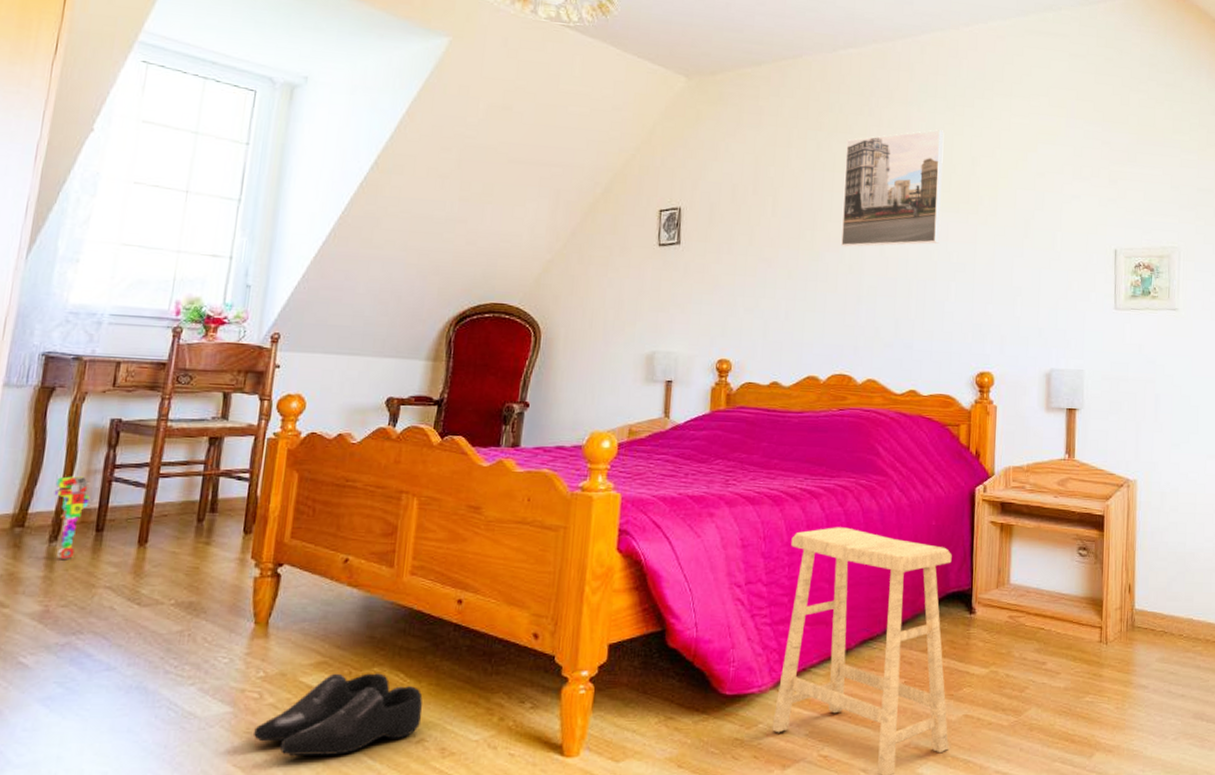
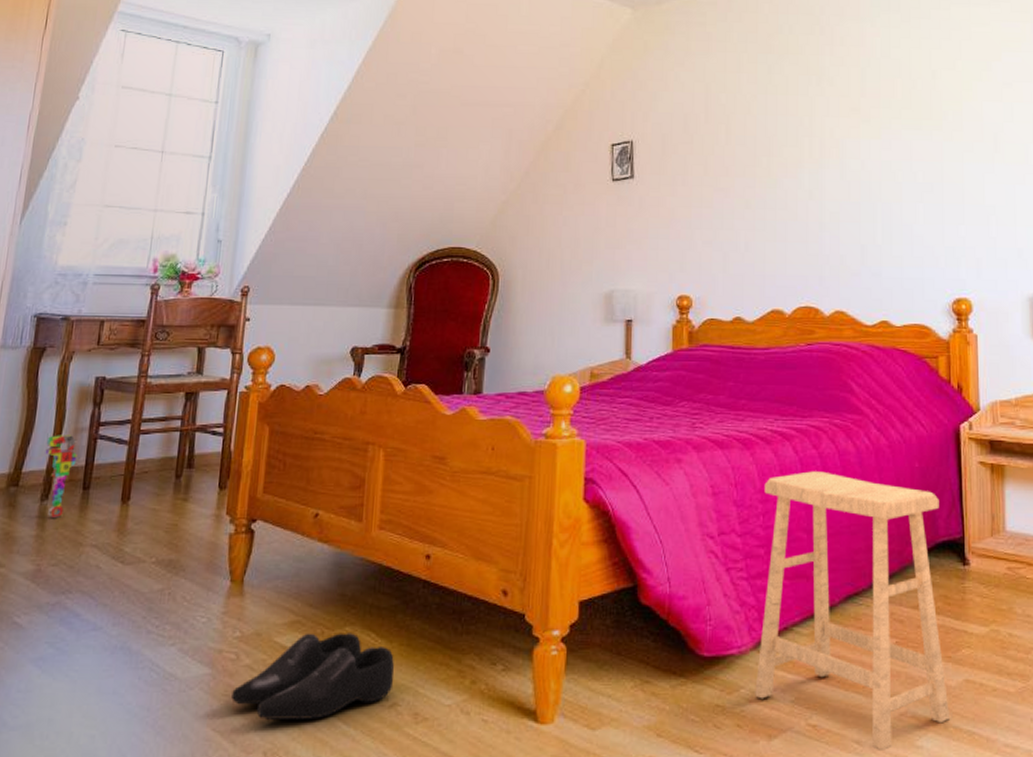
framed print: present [840,129,944,247] -> none [798,43,903,173]

